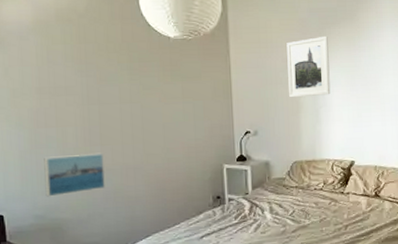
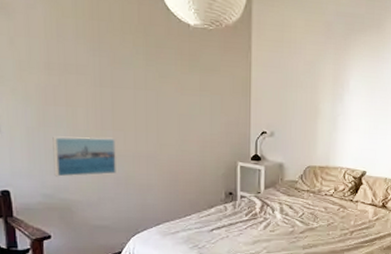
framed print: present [286,35,331,98] -> none [308,42,352,104]

